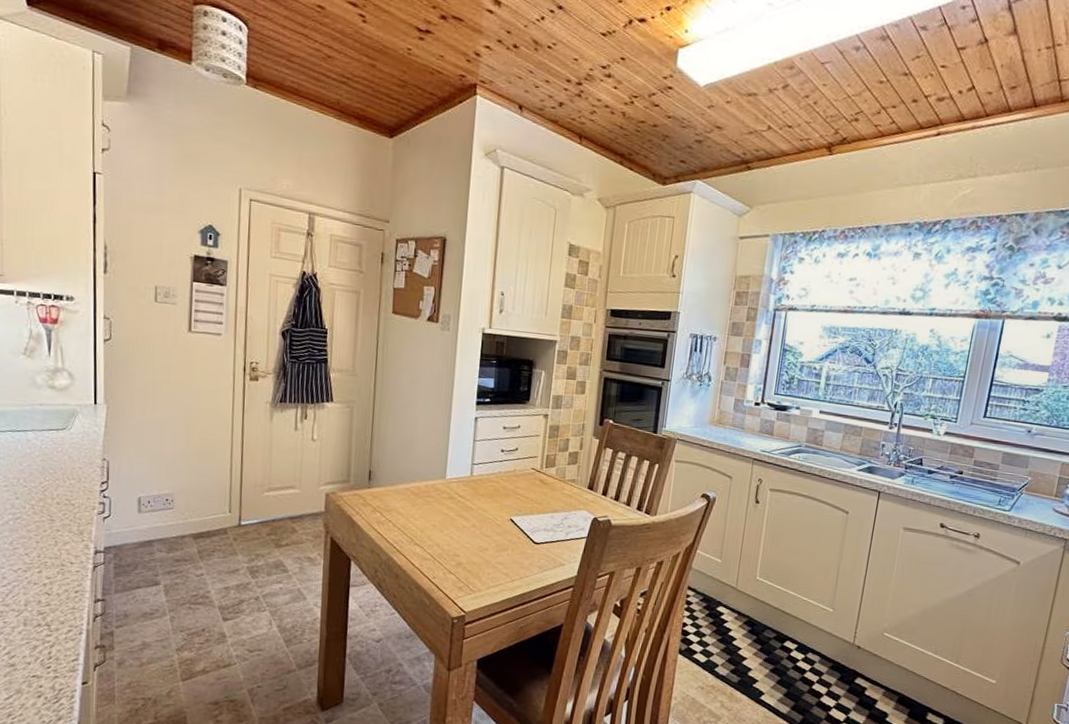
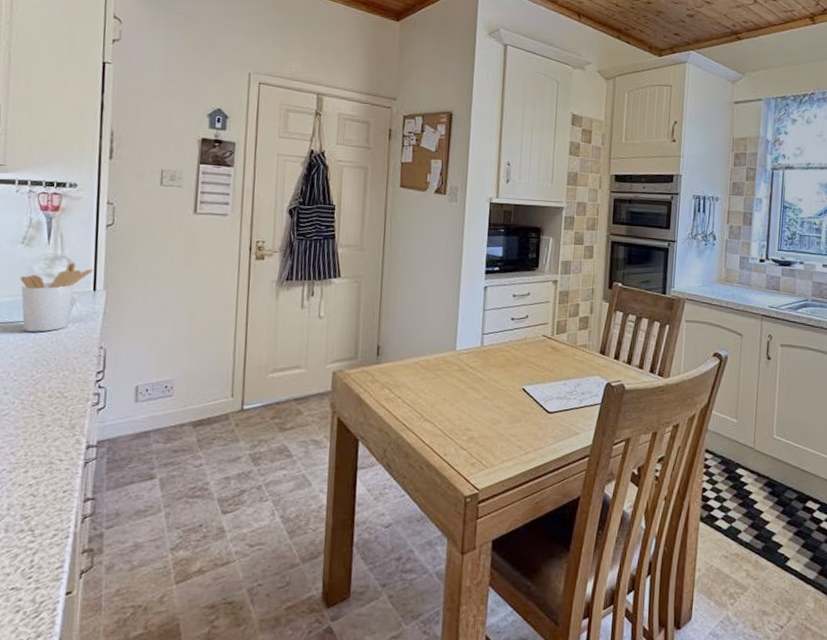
utensil holder: none [24,375,93,442] -> present [20,262,93,332]

